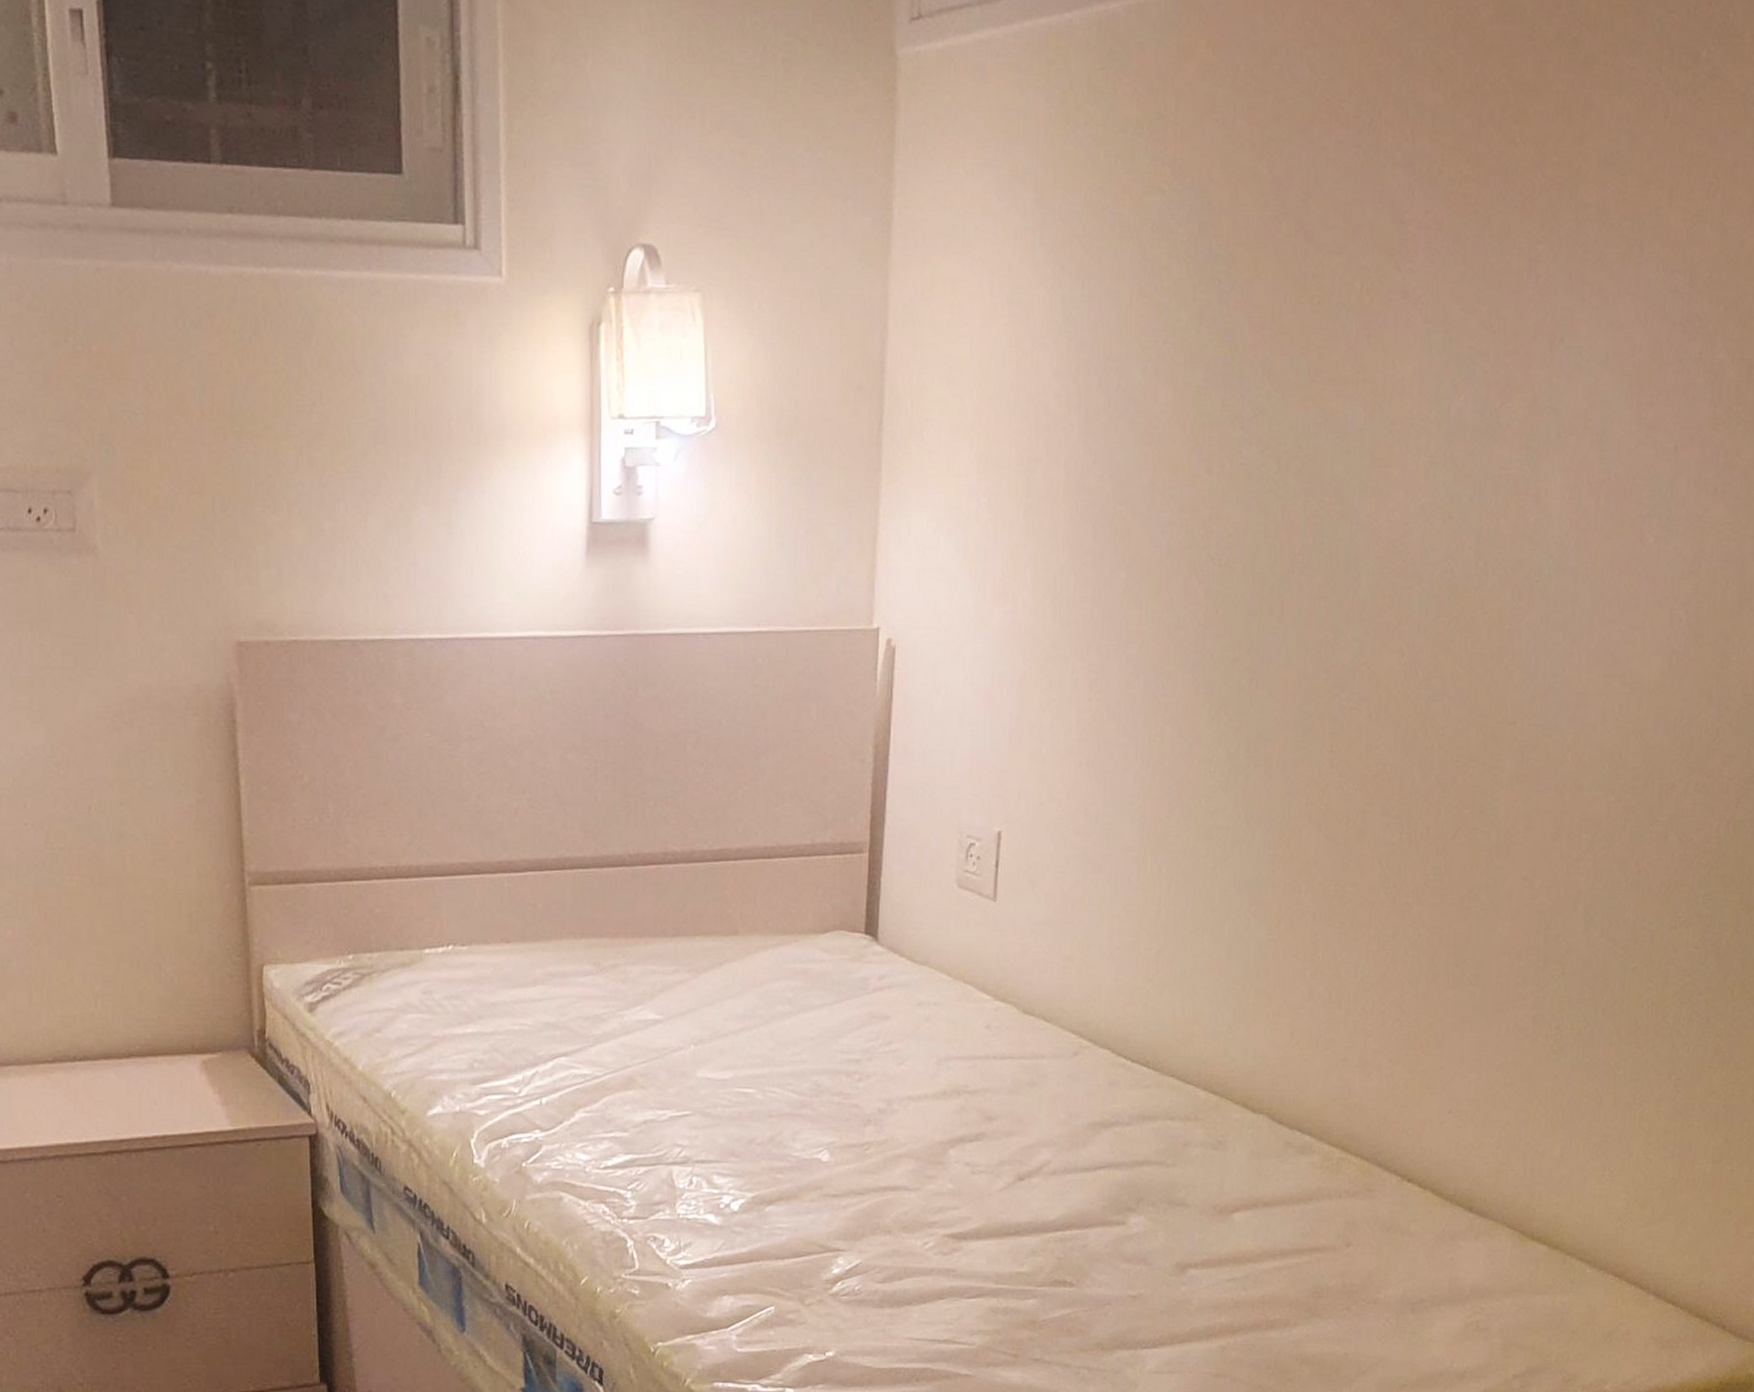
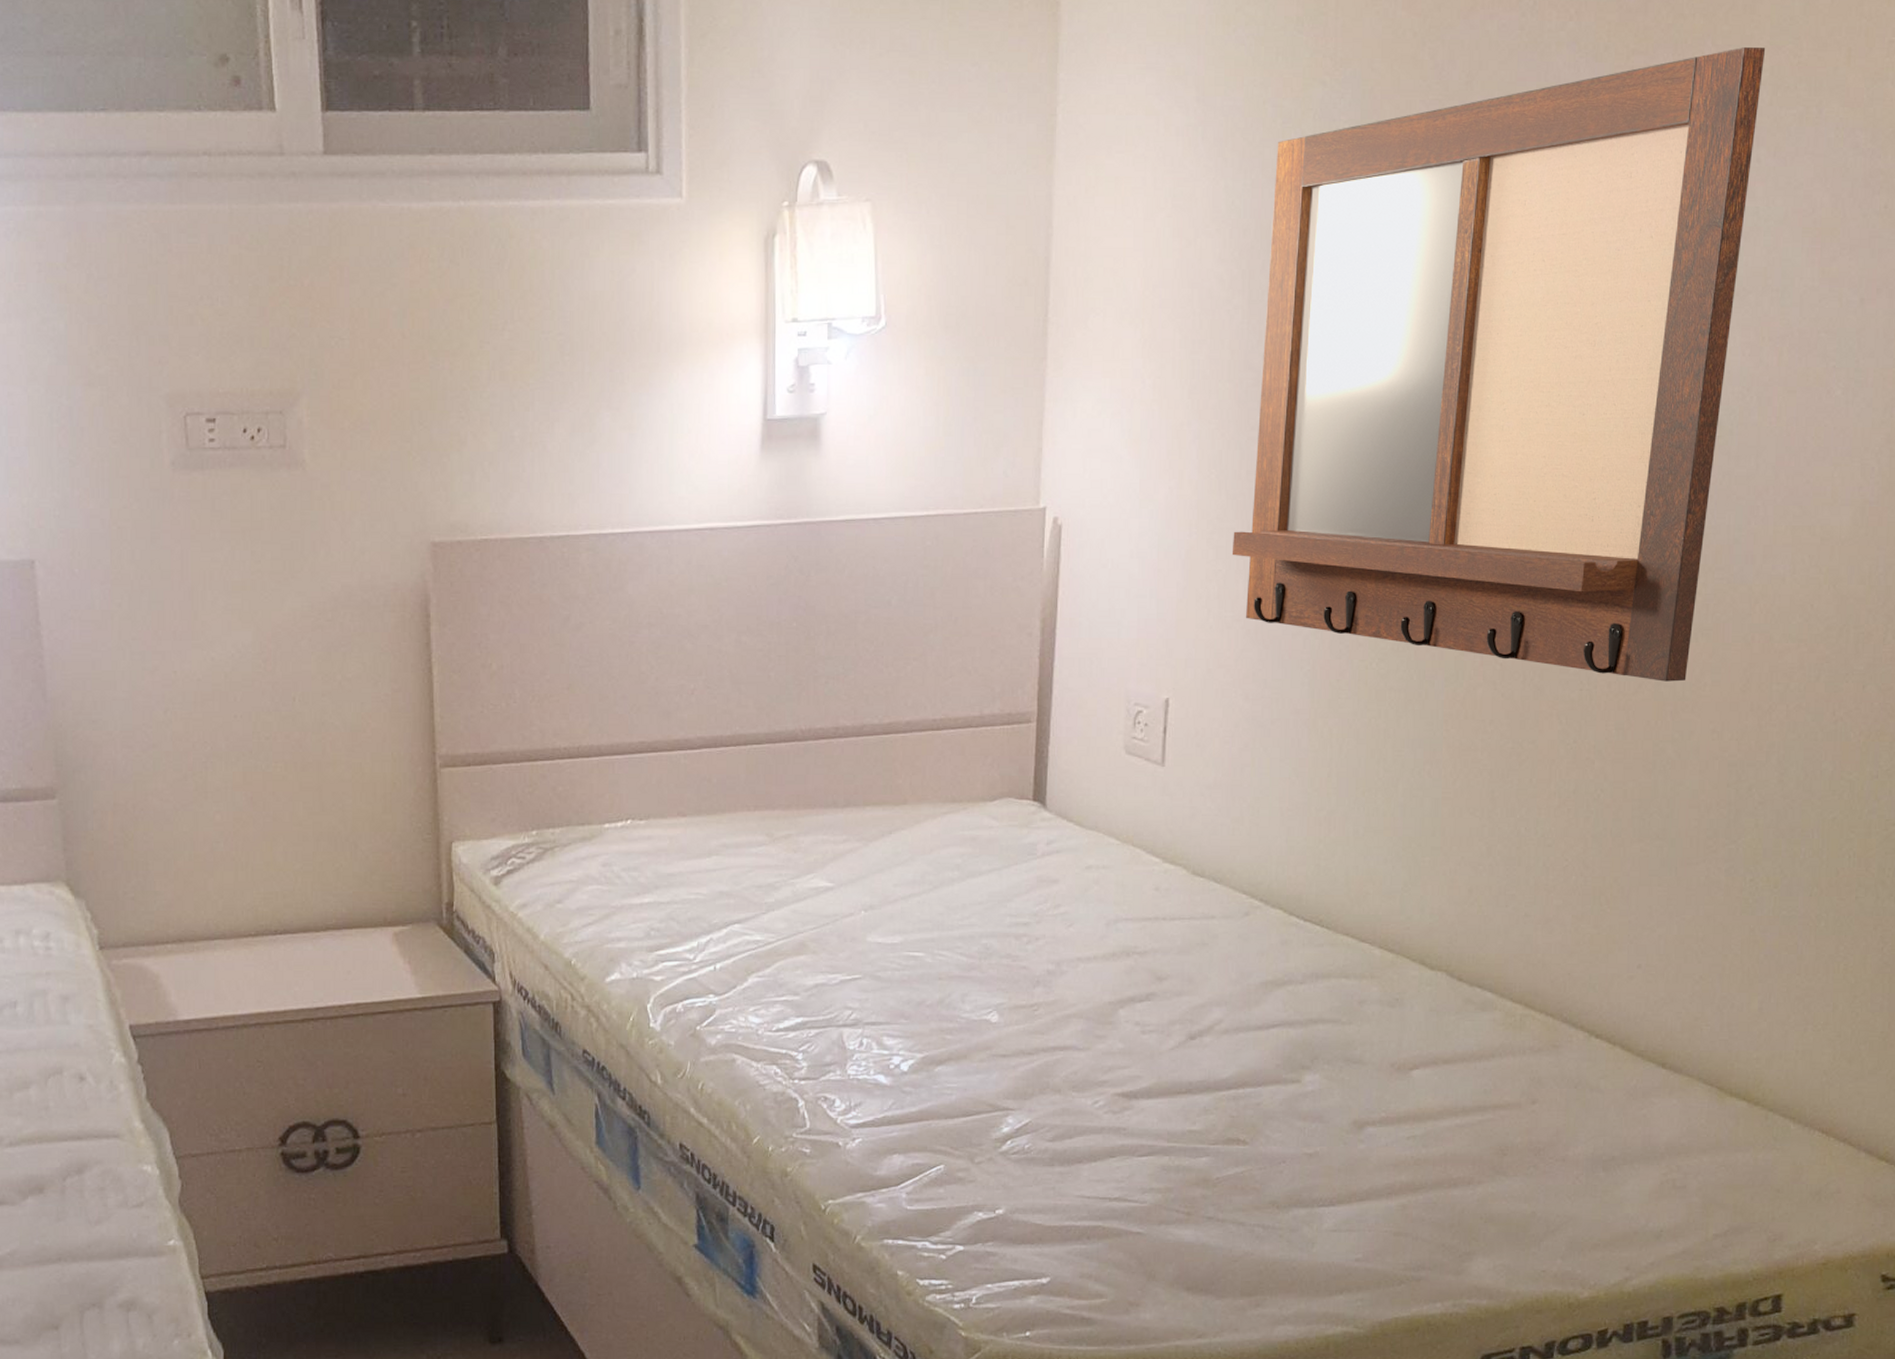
writing board: none [1065,180,1593,828] -> present [1231,47,1766,682]

